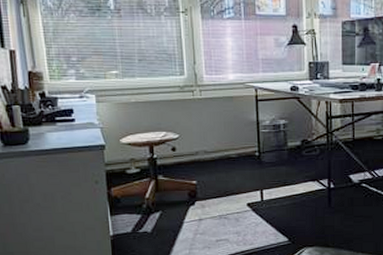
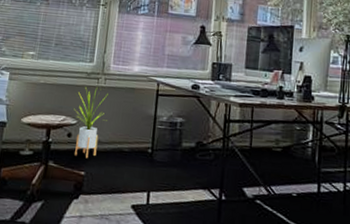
house plant: none [173,100,206,169] -> present [75,87,108,159]

